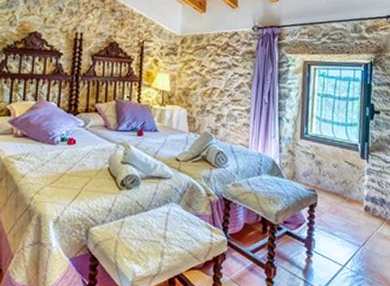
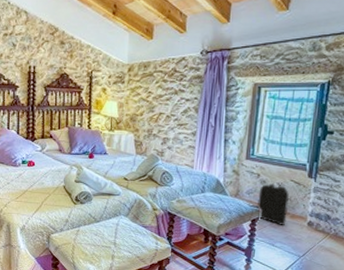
backpack: none [315,163,345,211] -> present [257,182,290,225]

